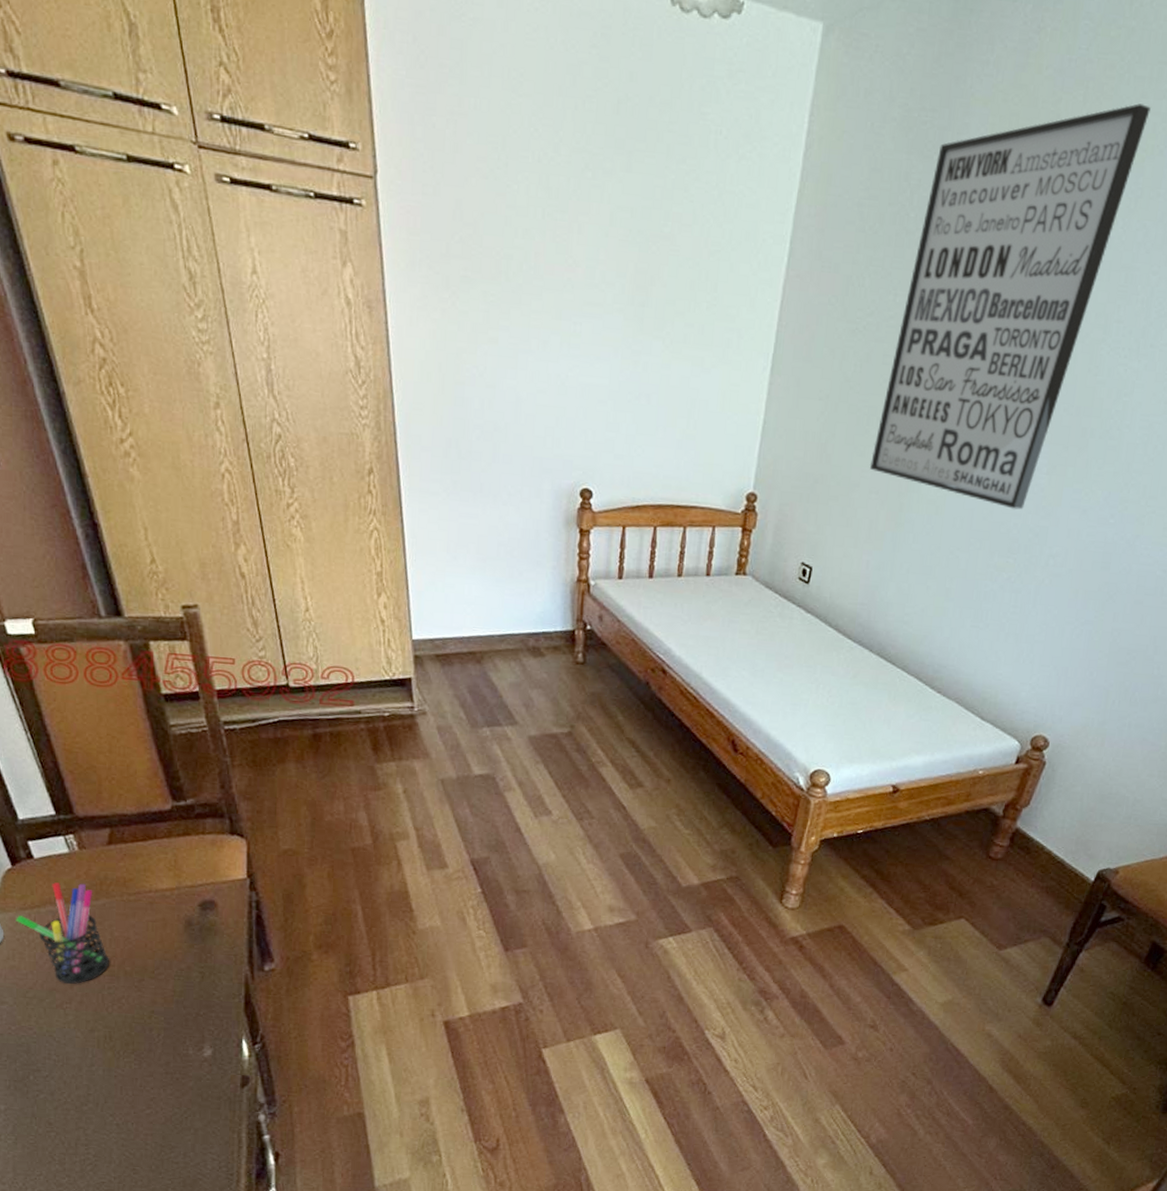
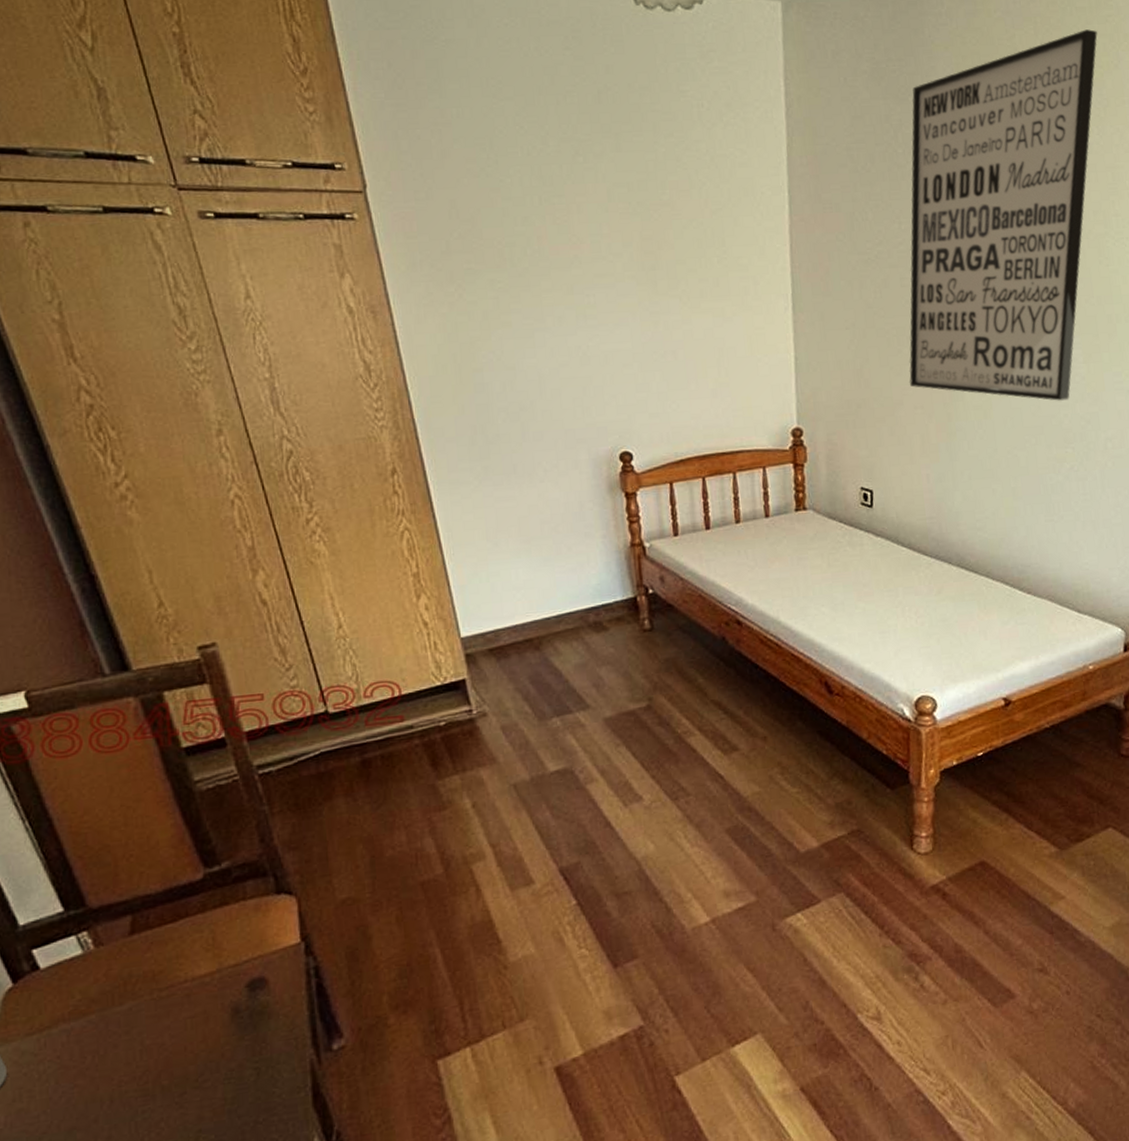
pen holder: present [16,882,110,984] -> none [21,987,143,1118]

